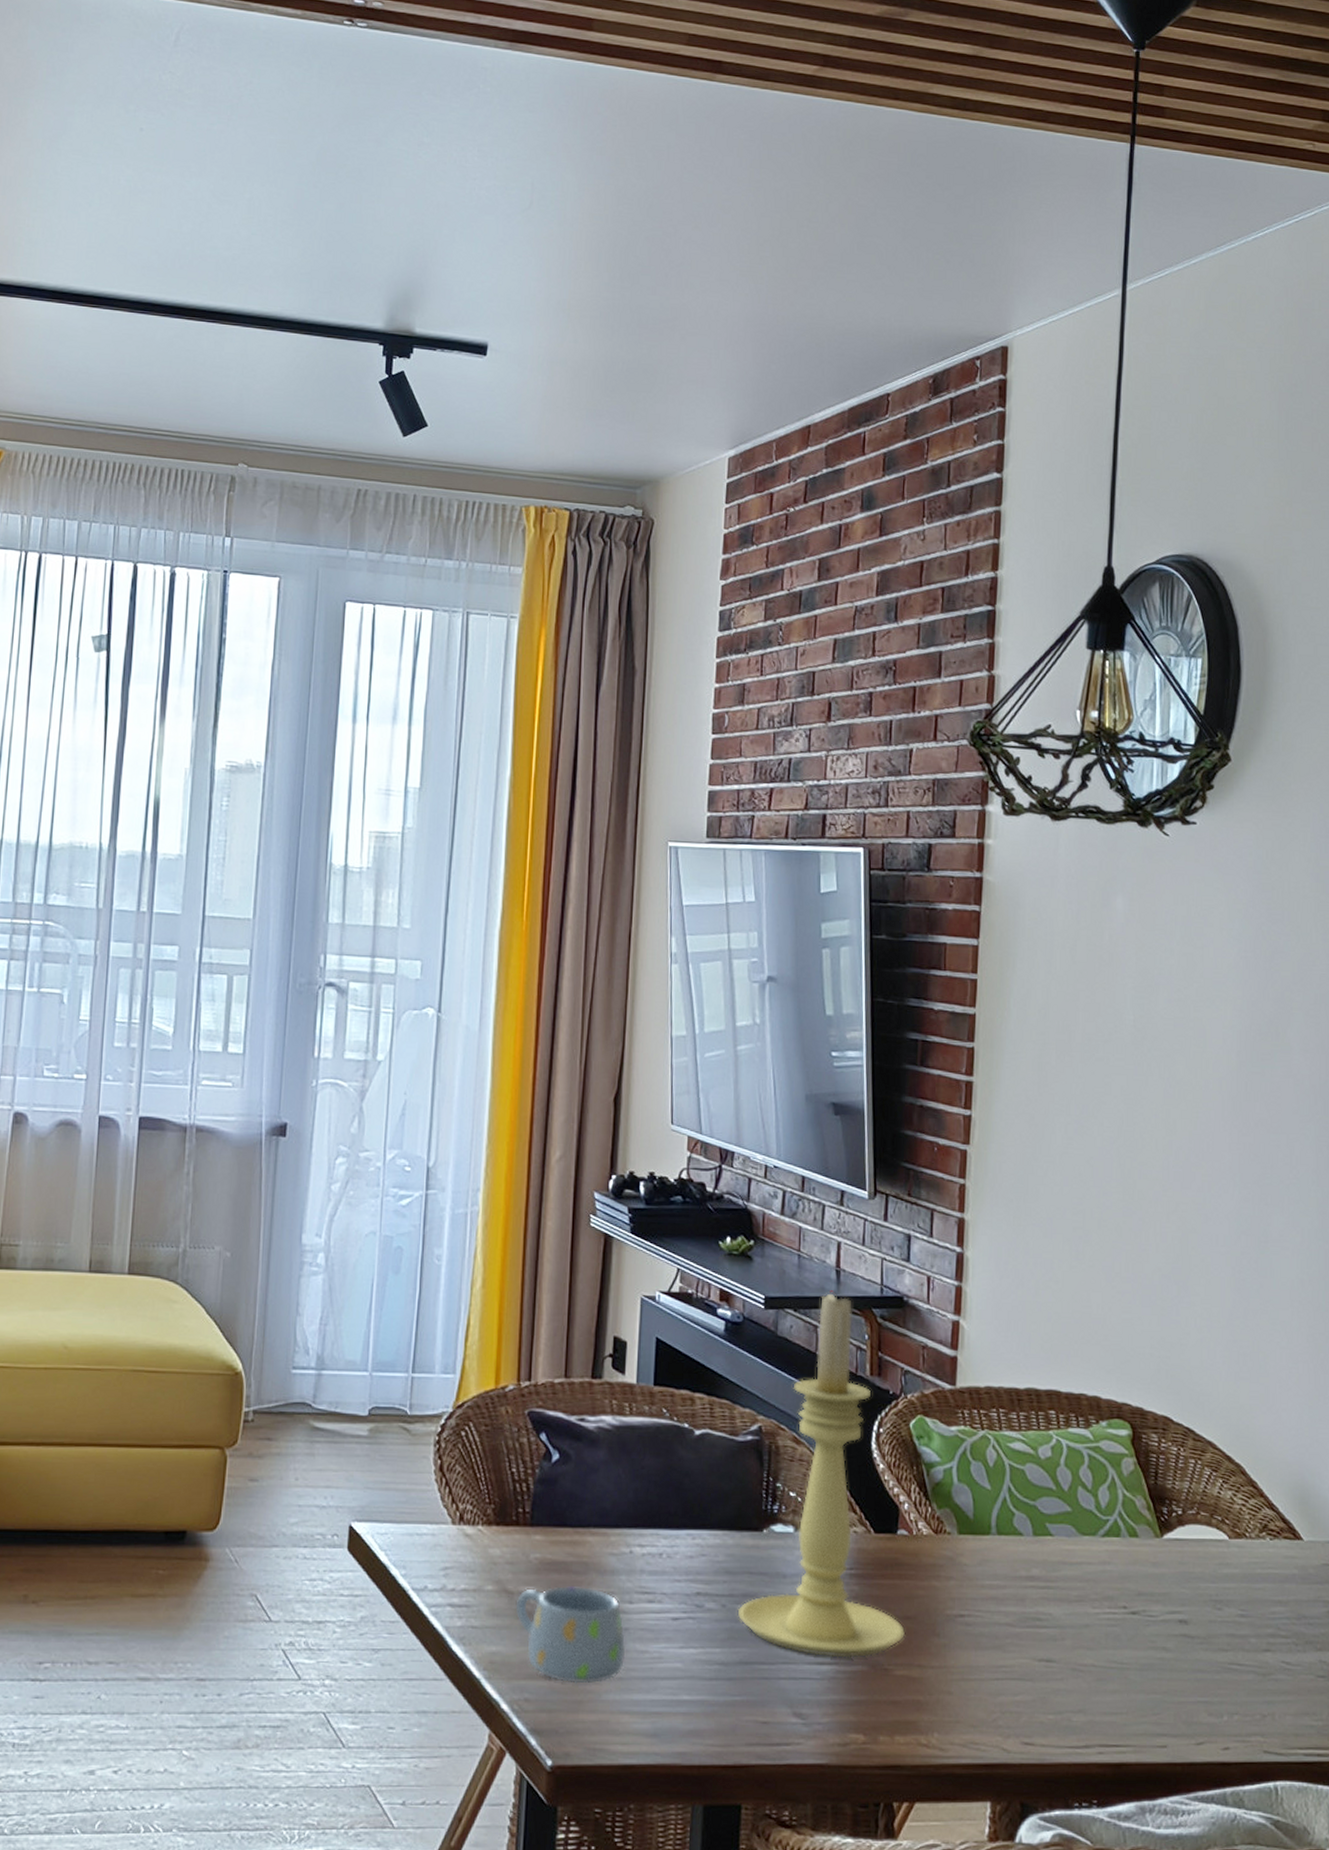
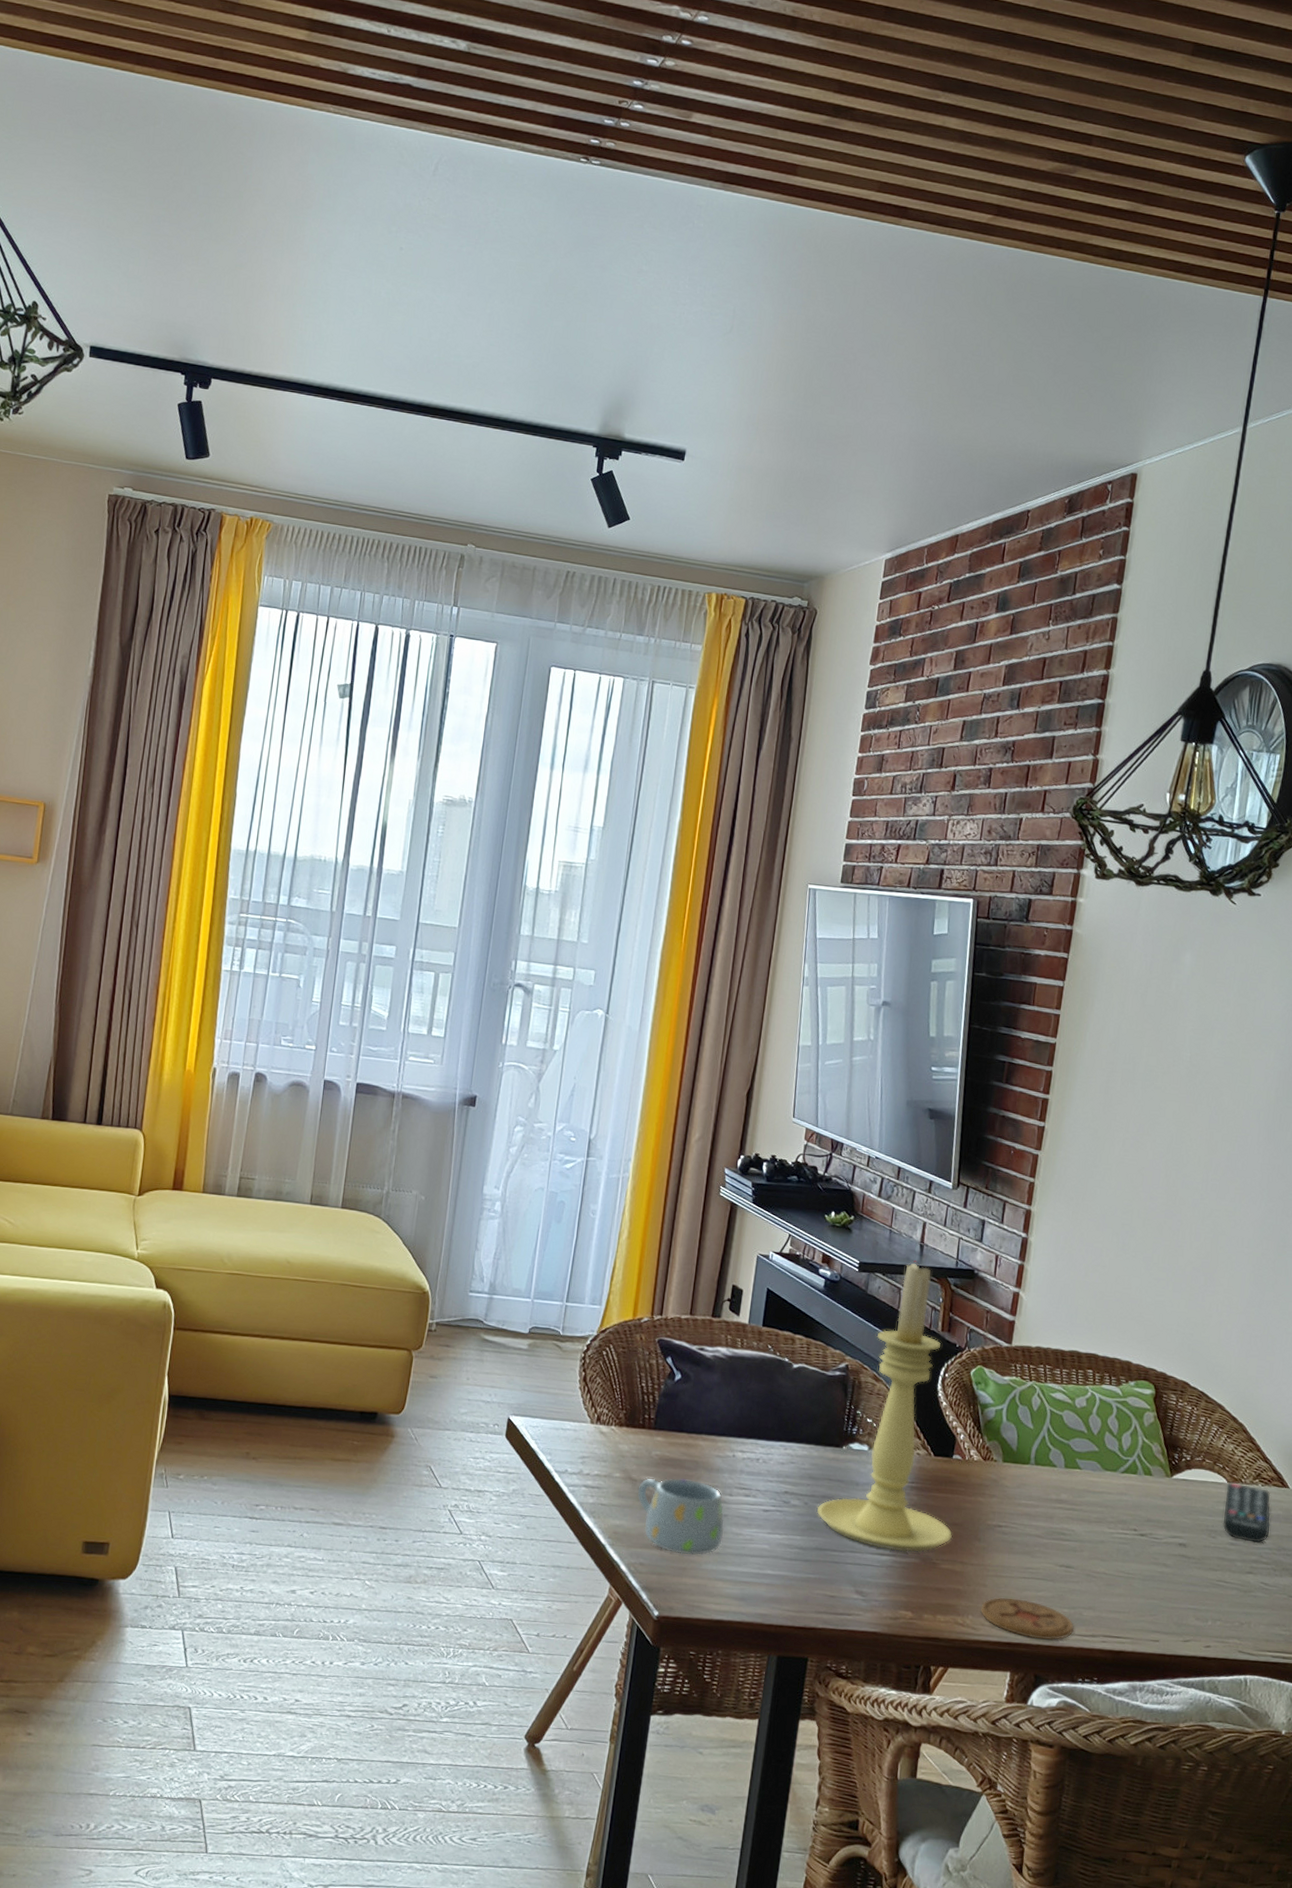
coaster: none [948,1706,1063,1757] -> present [980,1597,1074,1641]
remote control: none [1228,1538,1286,1613] -> present [1222,1482,1271,1543]

